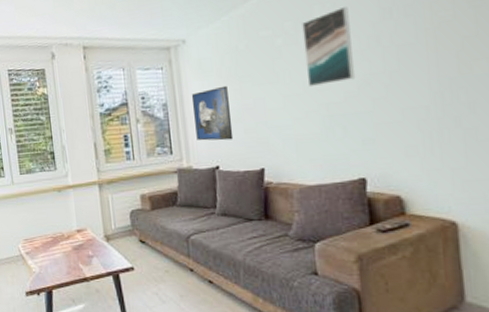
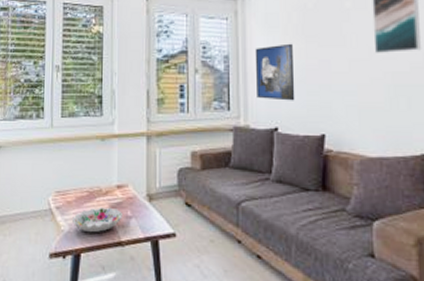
decorative bowl: none [41,249,85,272] -> present [72,206,122,233]

